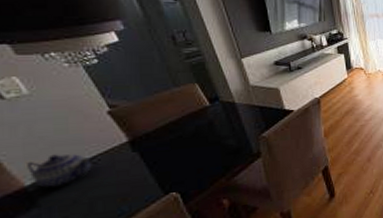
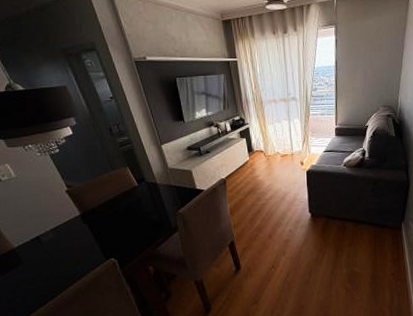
teapot: present [27,153,92,188] -> none [15,223,56,250]

